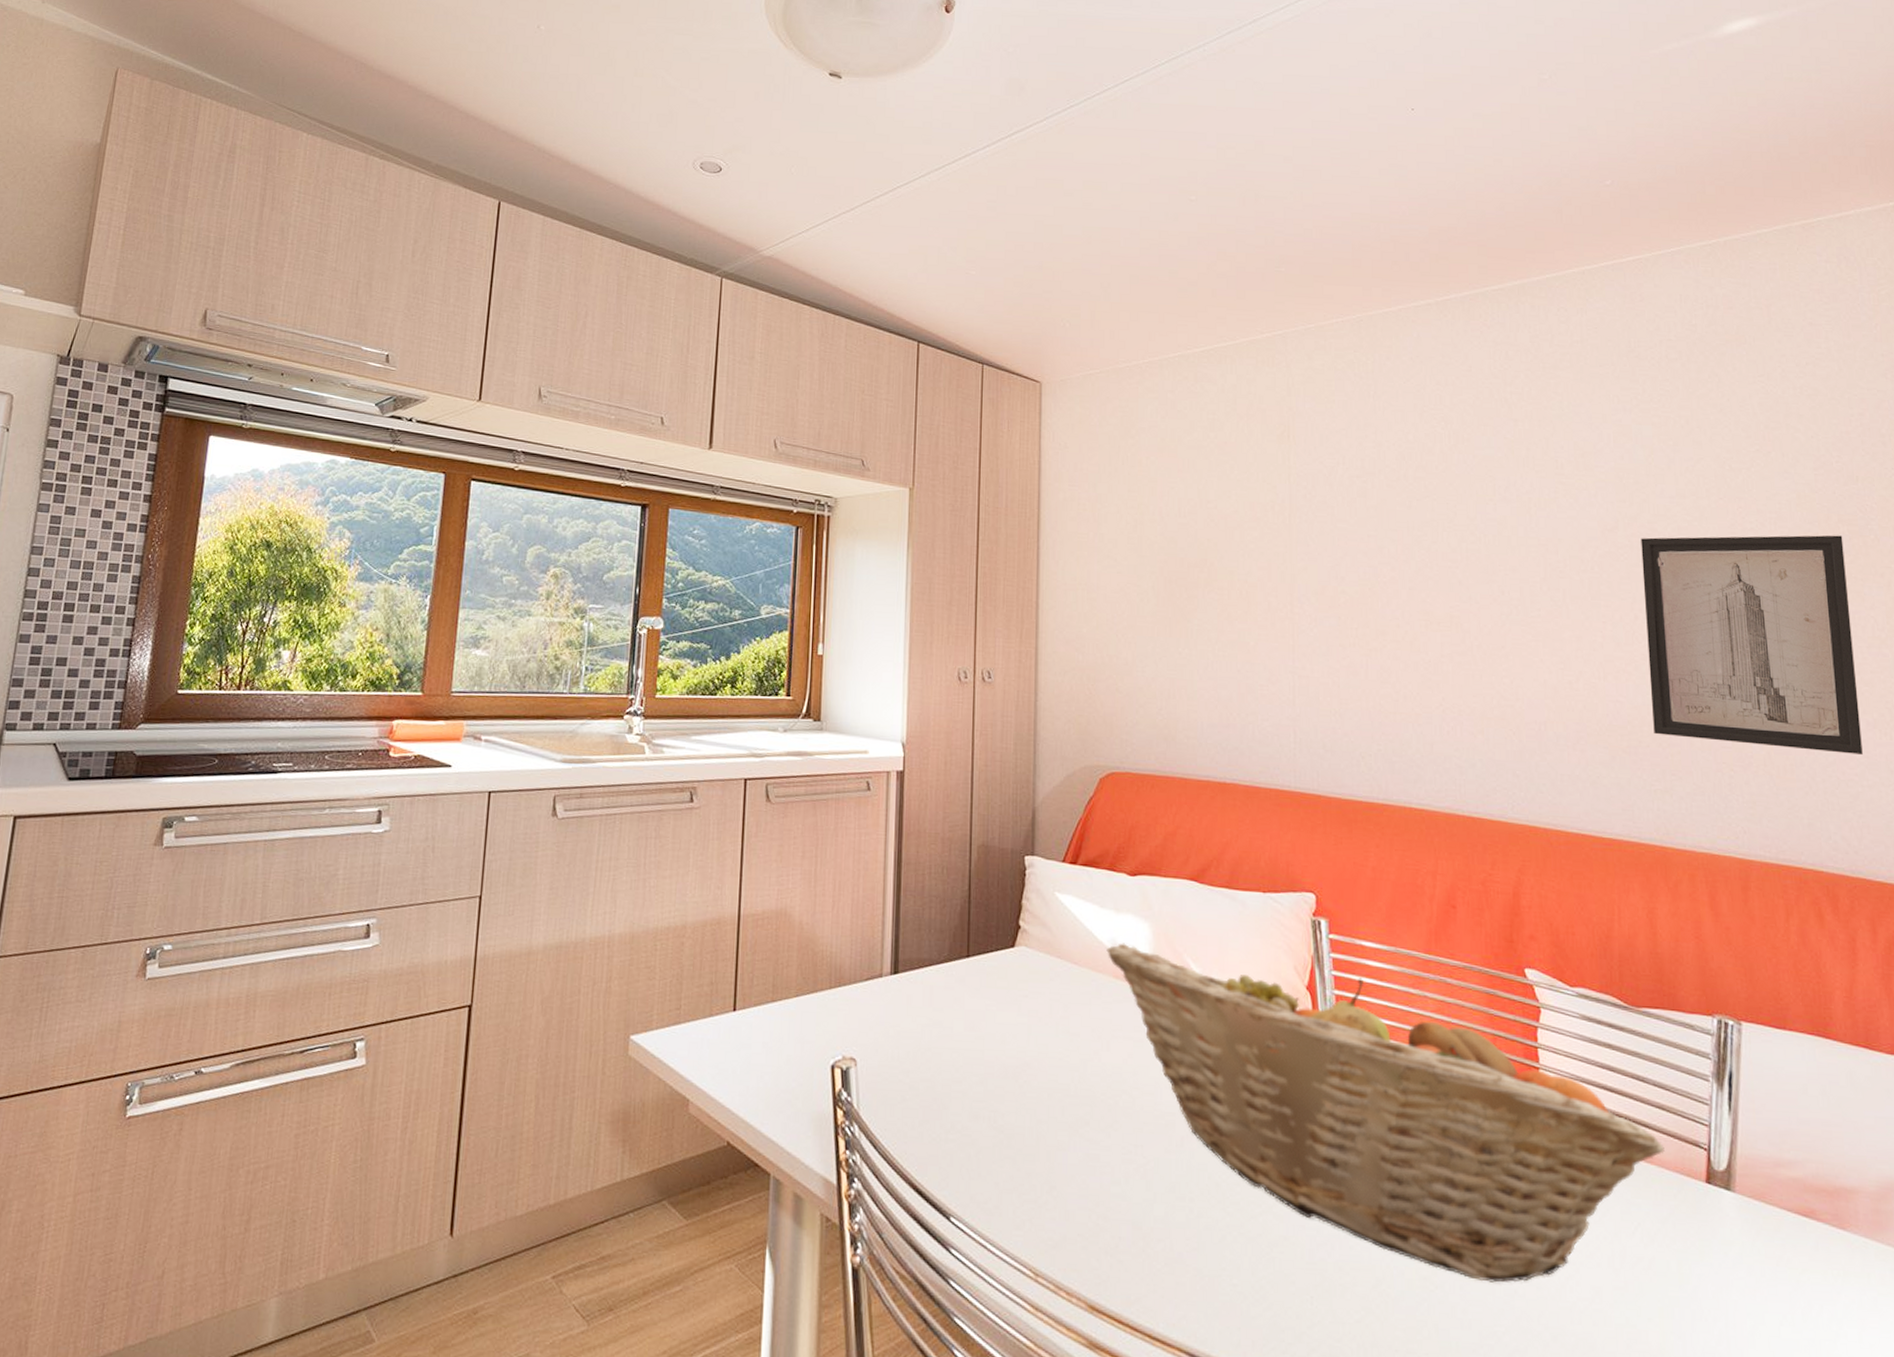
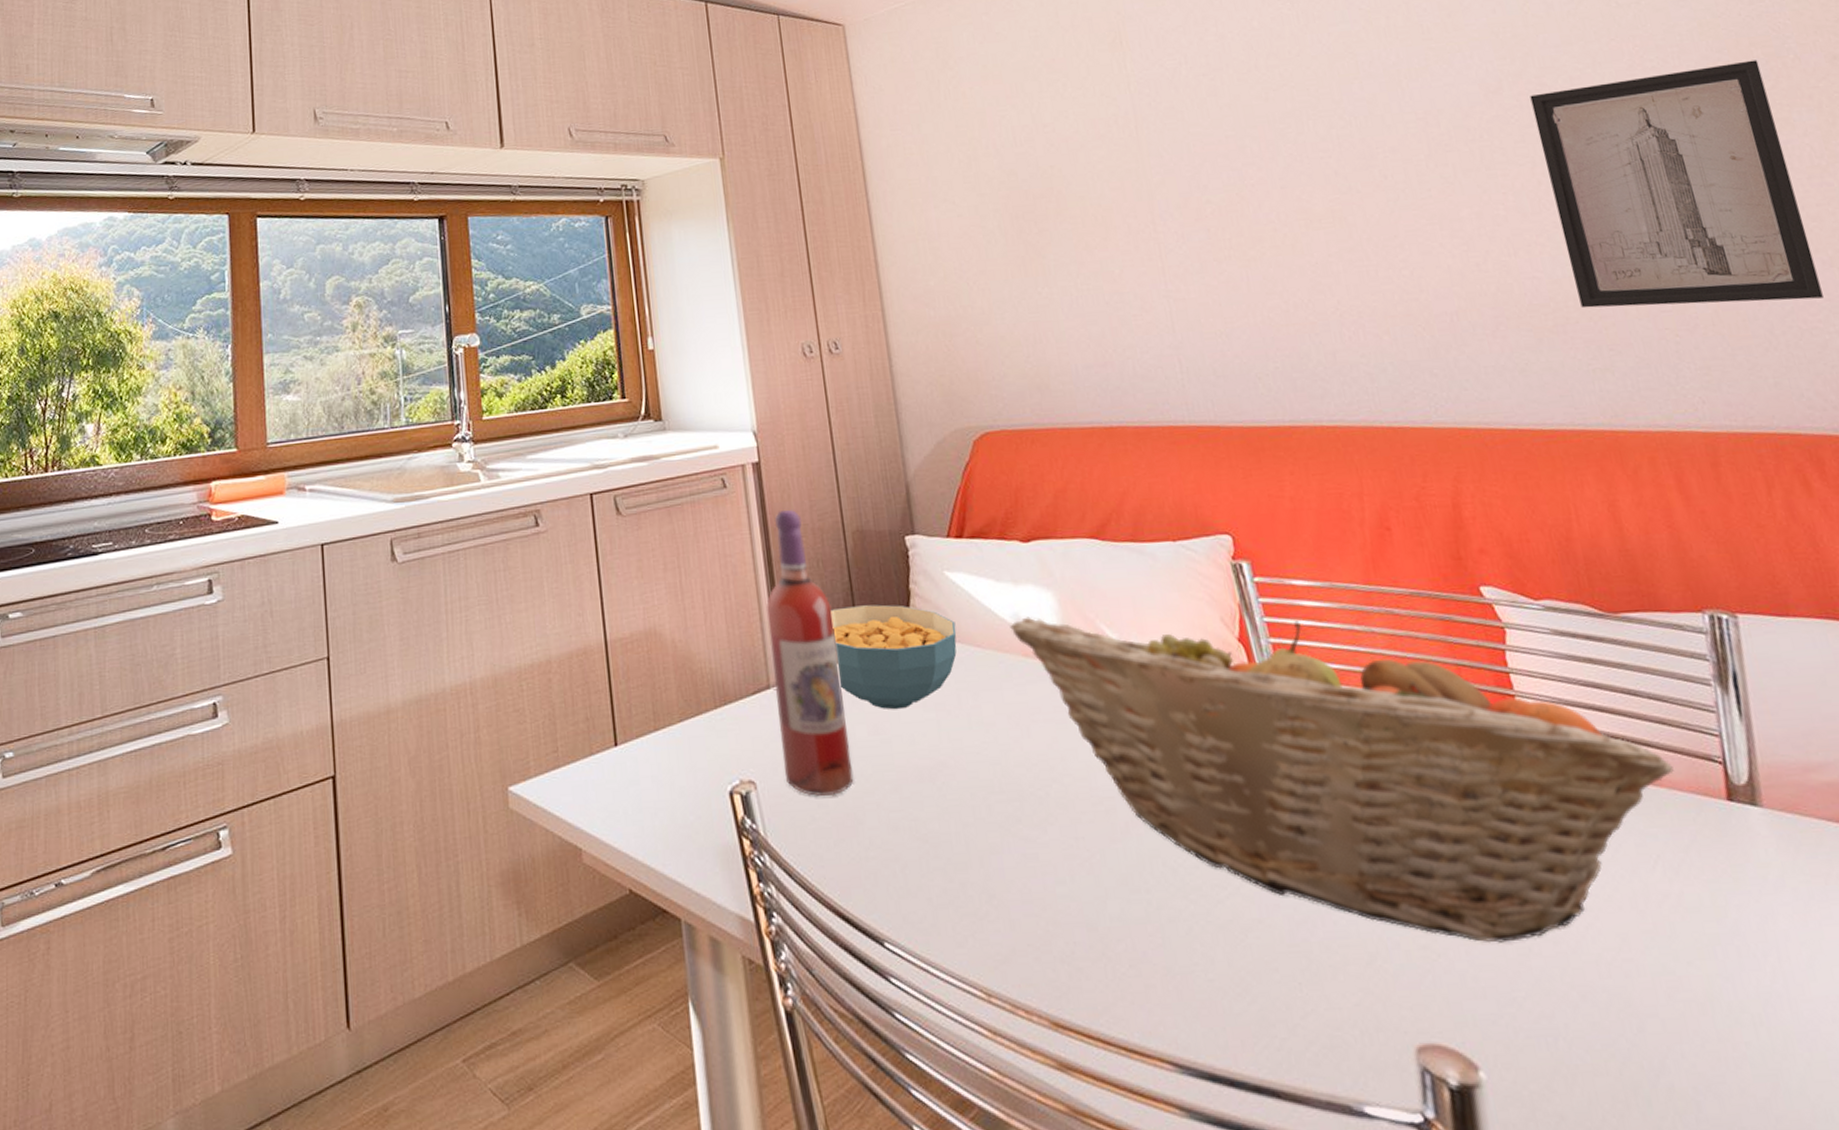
wine bottle: none [883,817,949,1081] -> present [766,509,854,797]
cereal bowl: none [945,912,1058,1011] -> present [830,604,957,710]

